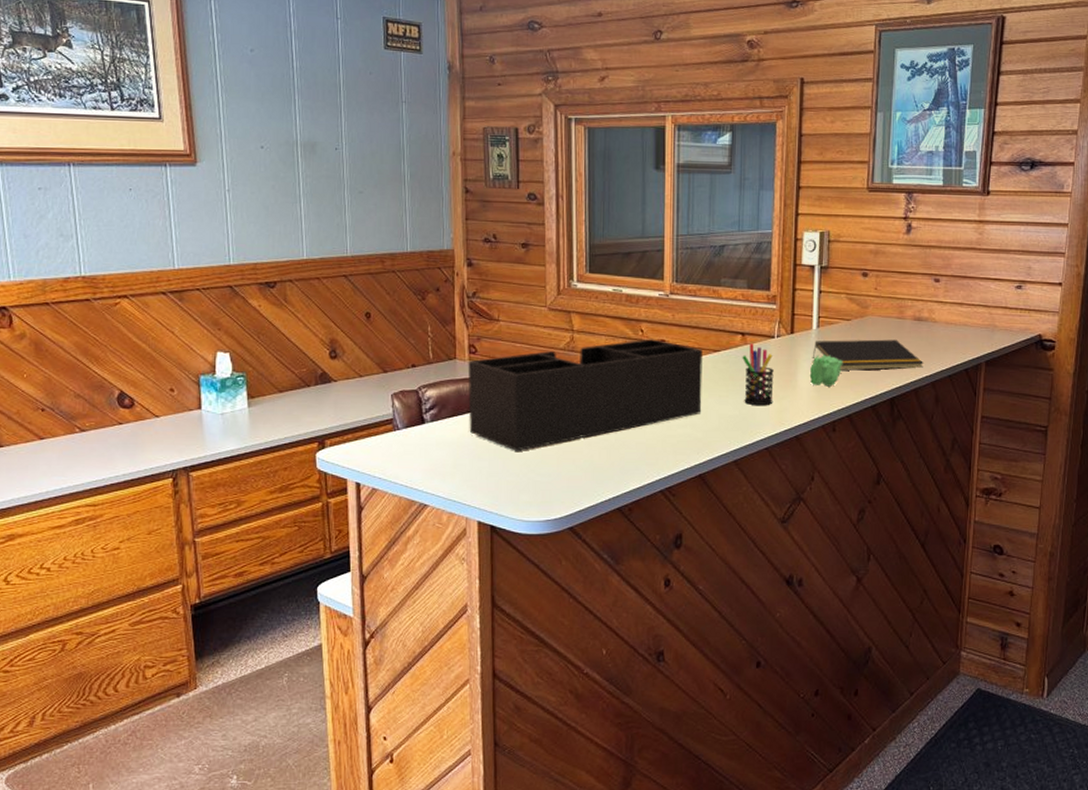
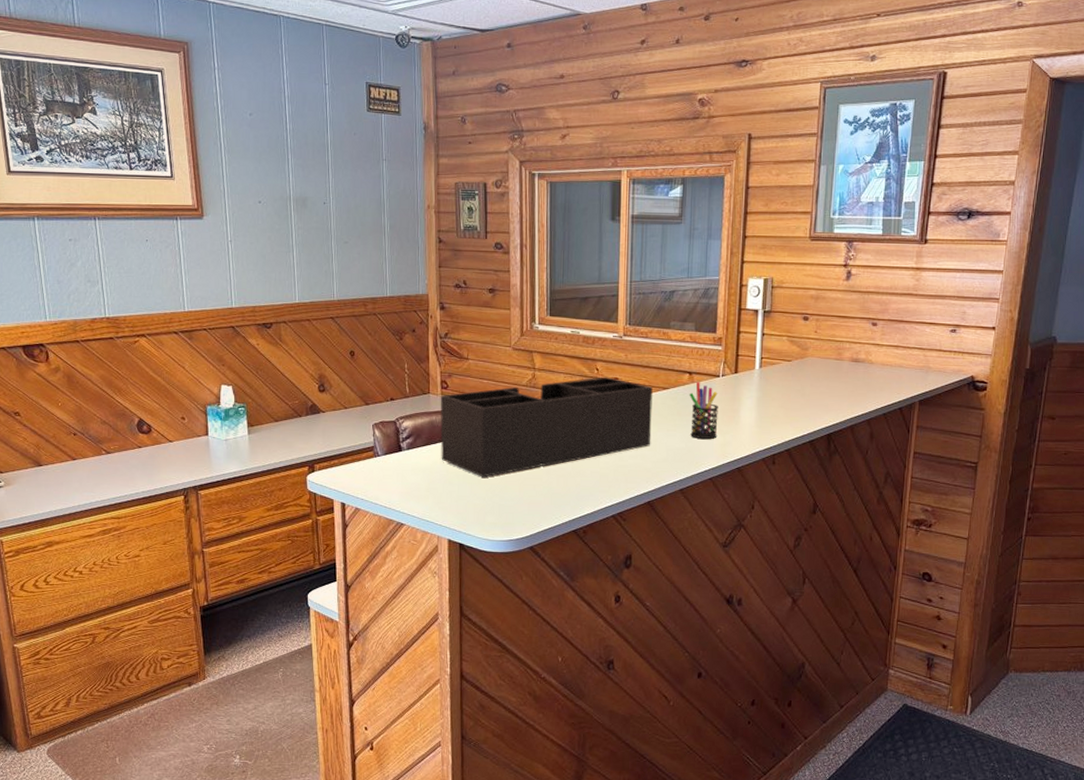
flower: present [809,355,843,387] -> none [751,393,784,423]
notepad: present [812,339,923,371] -> none [754,379,859,408]

